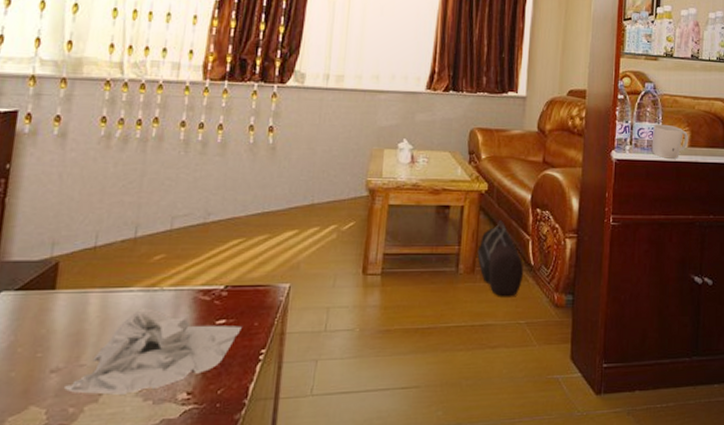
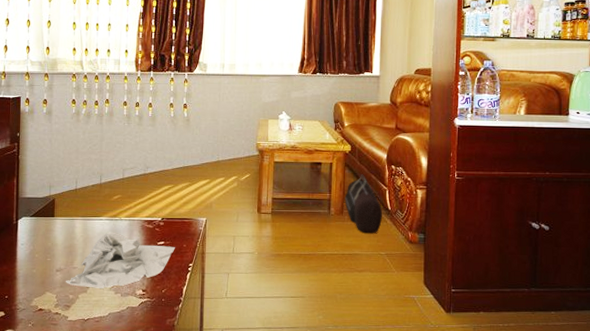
mug: present [651,124,689,159] -> none [491,95,526,125]

